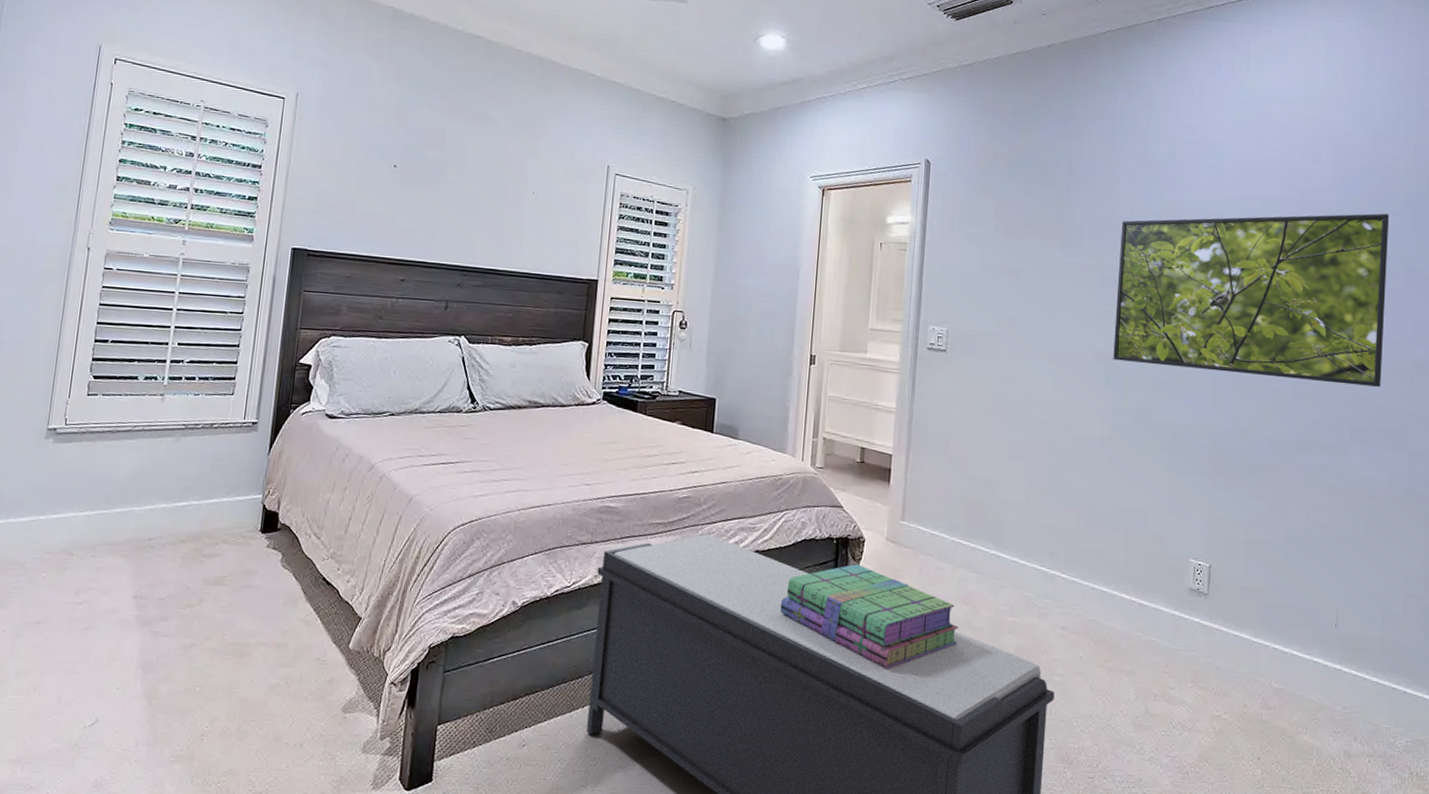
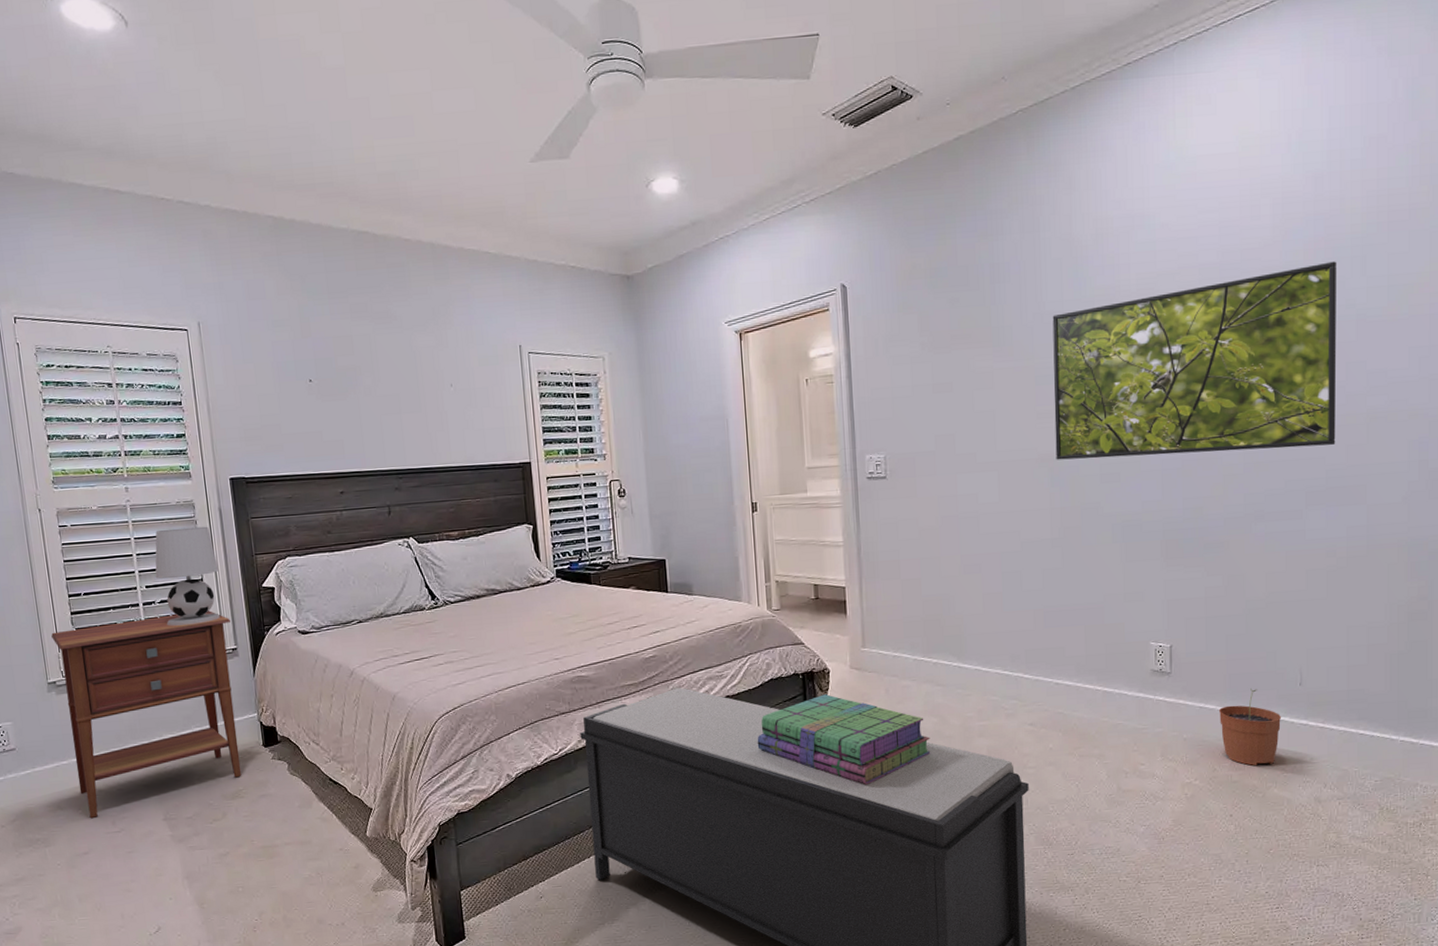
nightstand: none [50,376,258,585] -> present [51,611,242,819]
table lamp: none [189,288,259,391] -> present [155,526,220,626]
plant pot: none [1253,623,1316,708] -> present [1219,688,1282,766]

